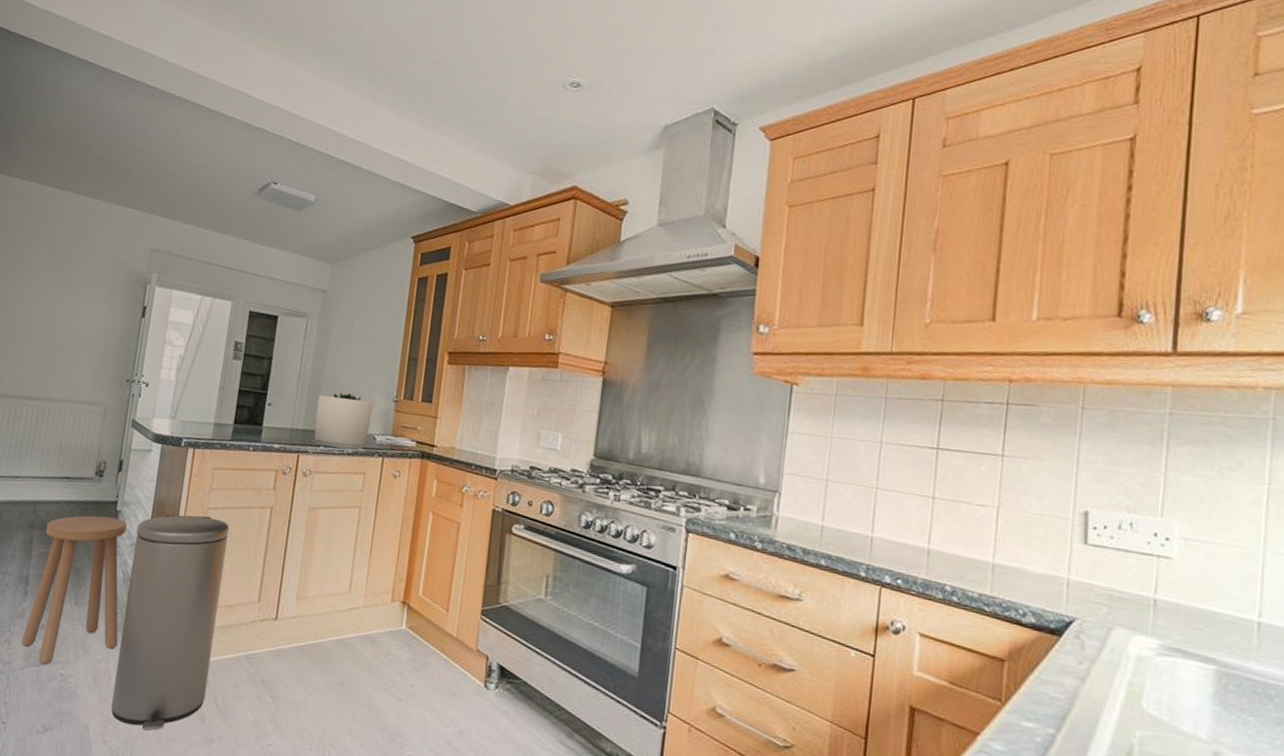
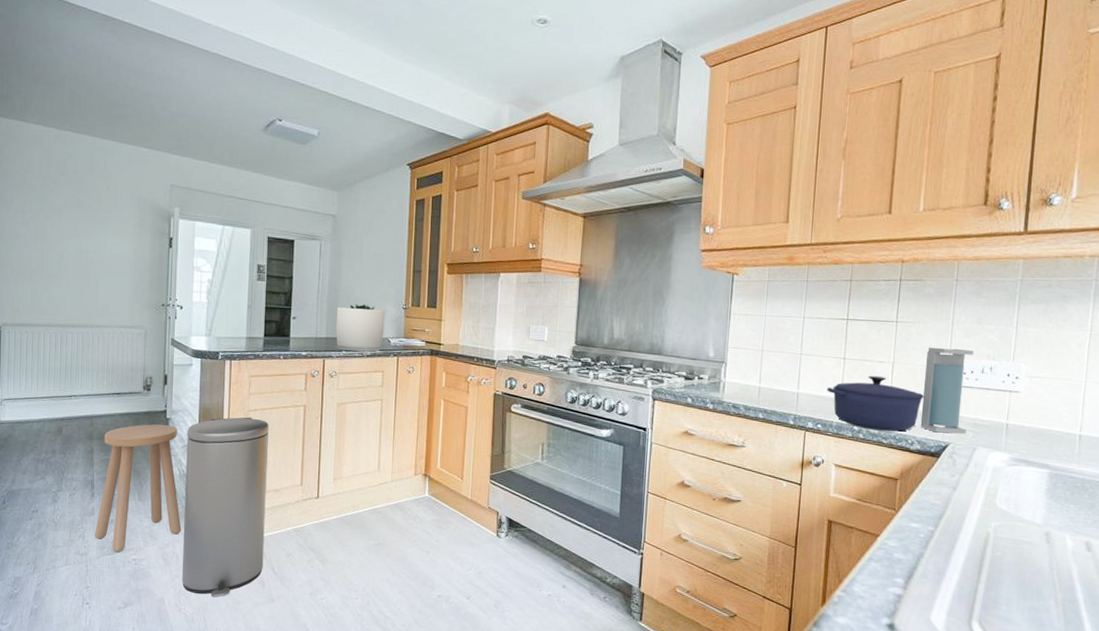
cooking pot: none [910,521,1040,599] -> present [827,375,924,433]
soap dispenser: none [1035,490,1108,609] -> present [920,347,974,434]

